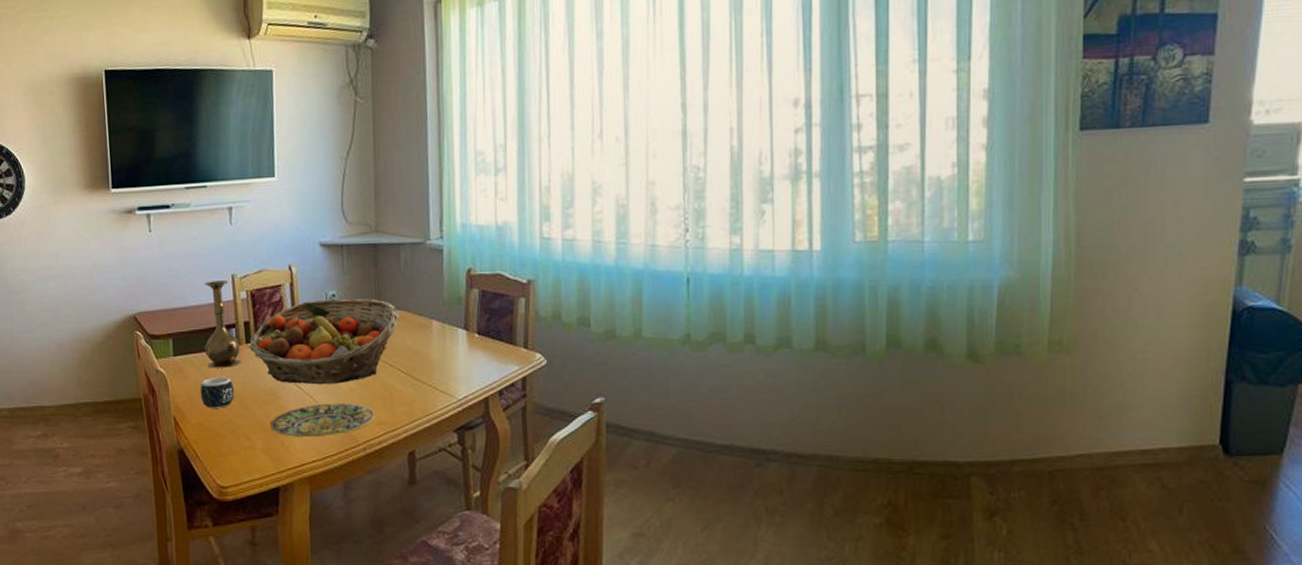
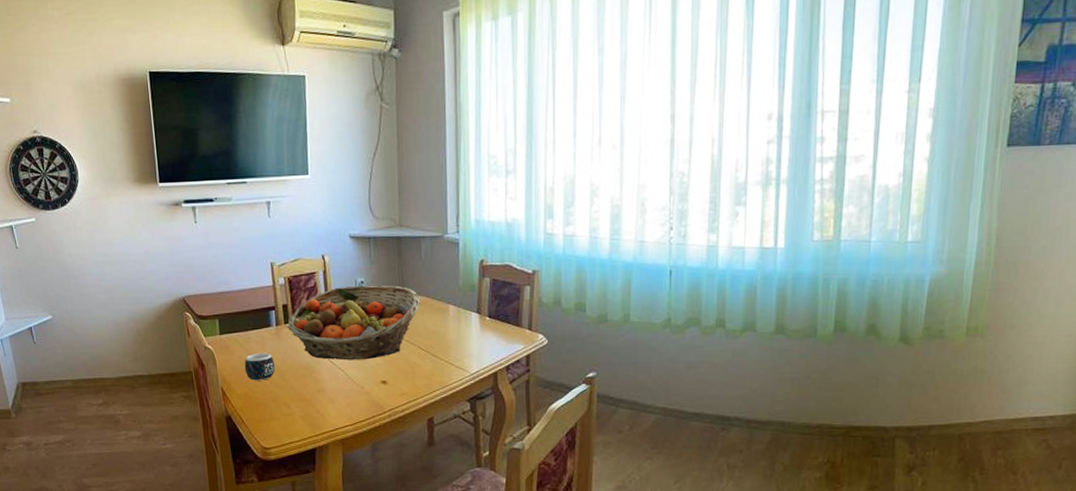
vase: present [204,280,241,368] -> none [246,268,280,345]
plate: present [269,402,376,438] -> none [306,376,400,407]

